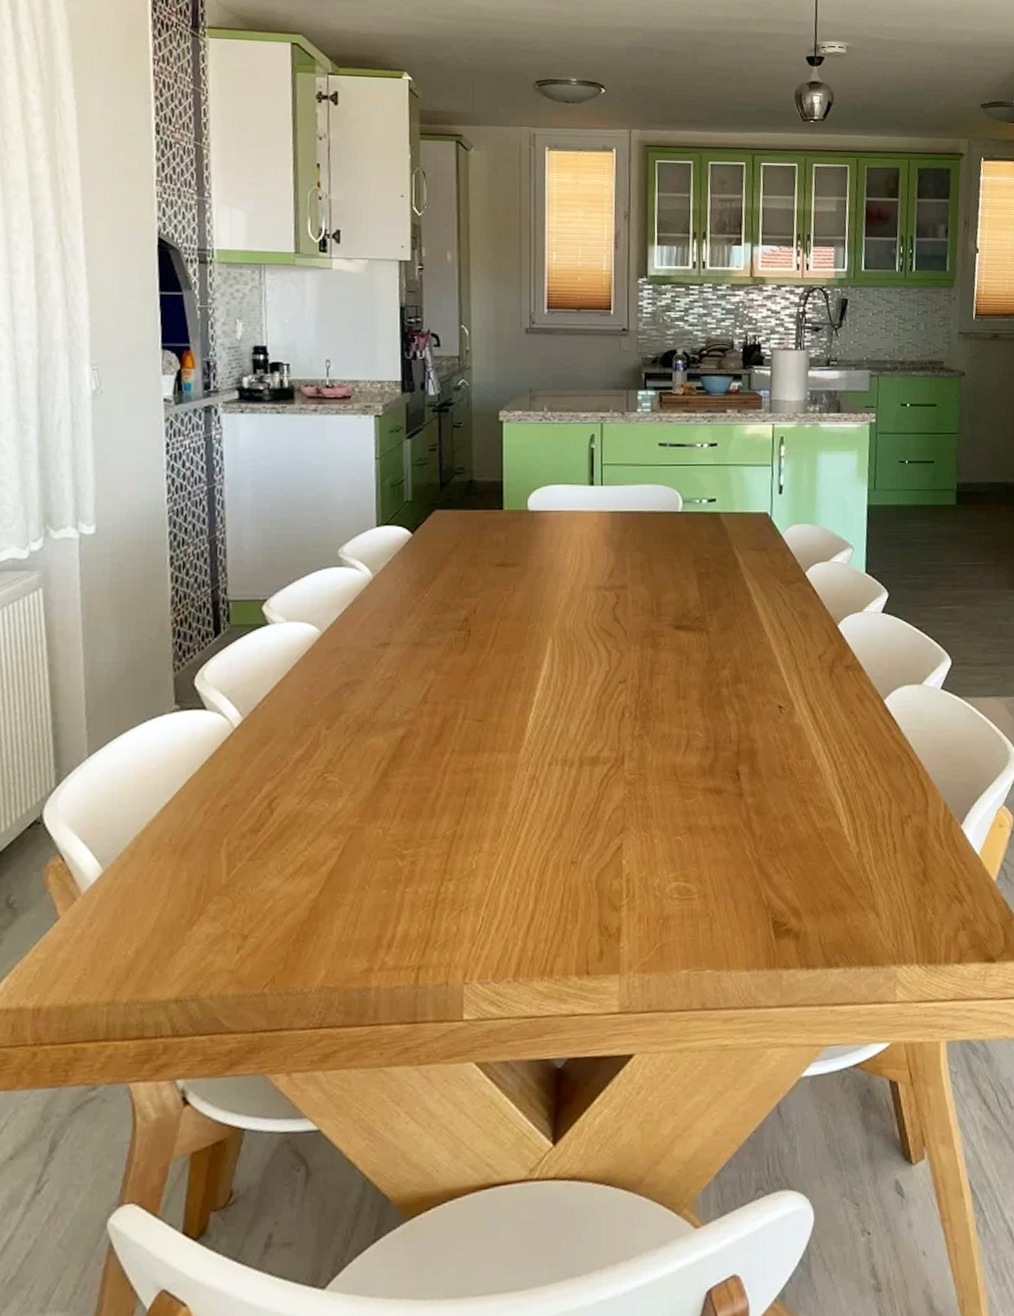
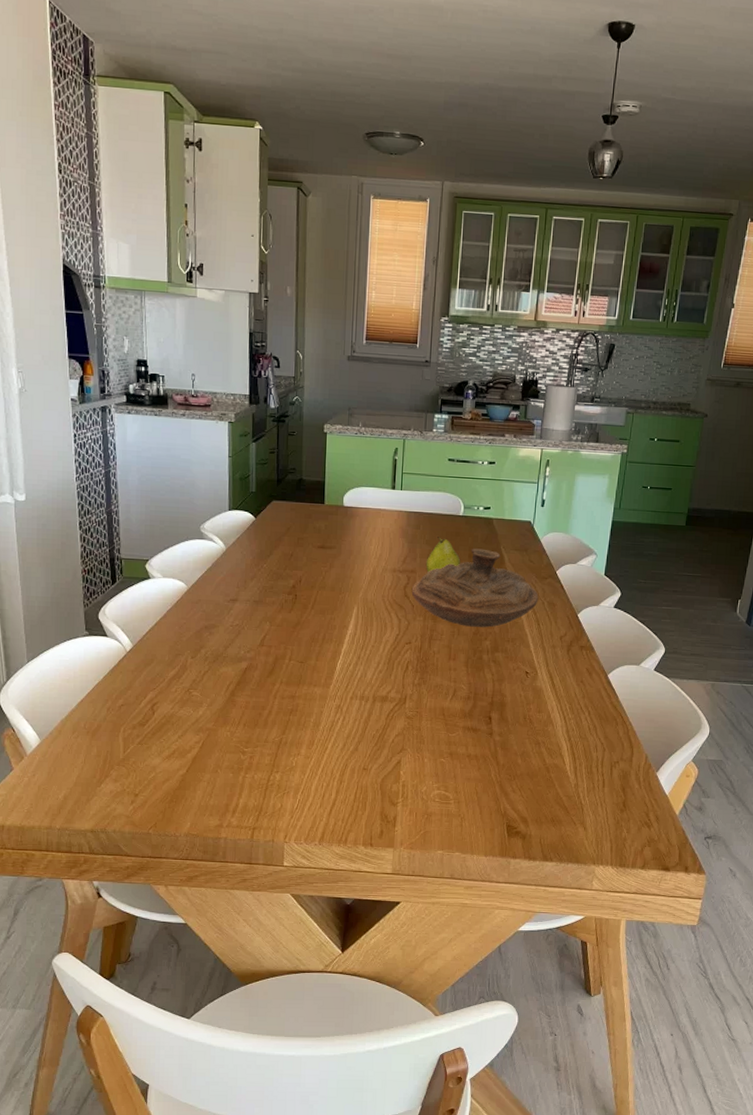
decorative bowl: none [622,551,787,653] -> present [411,548,539,628]
fruit: none [639,540,684,587] -> present [425,537,461,573]

